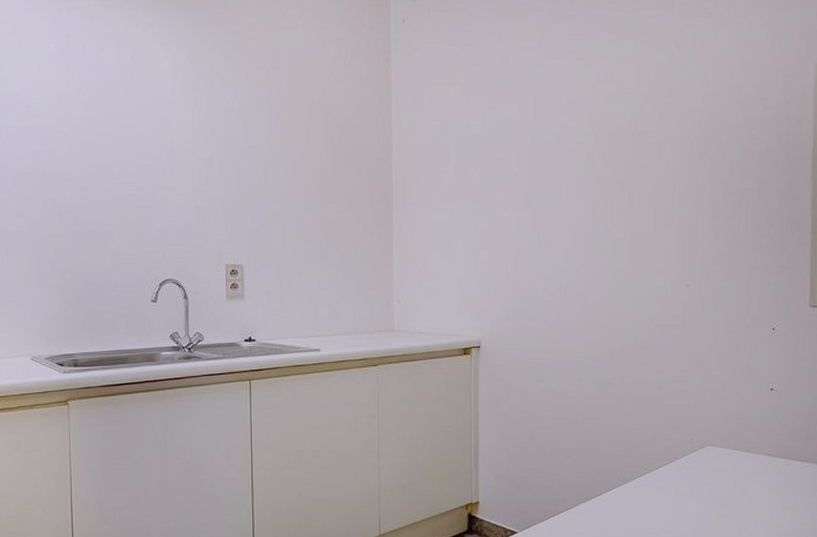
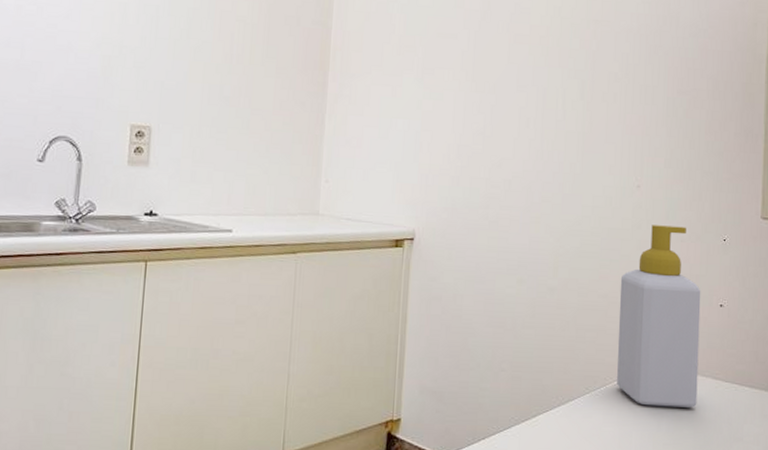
soap bottle: none [673,319,752,482] -> present [617,225,701,408]

